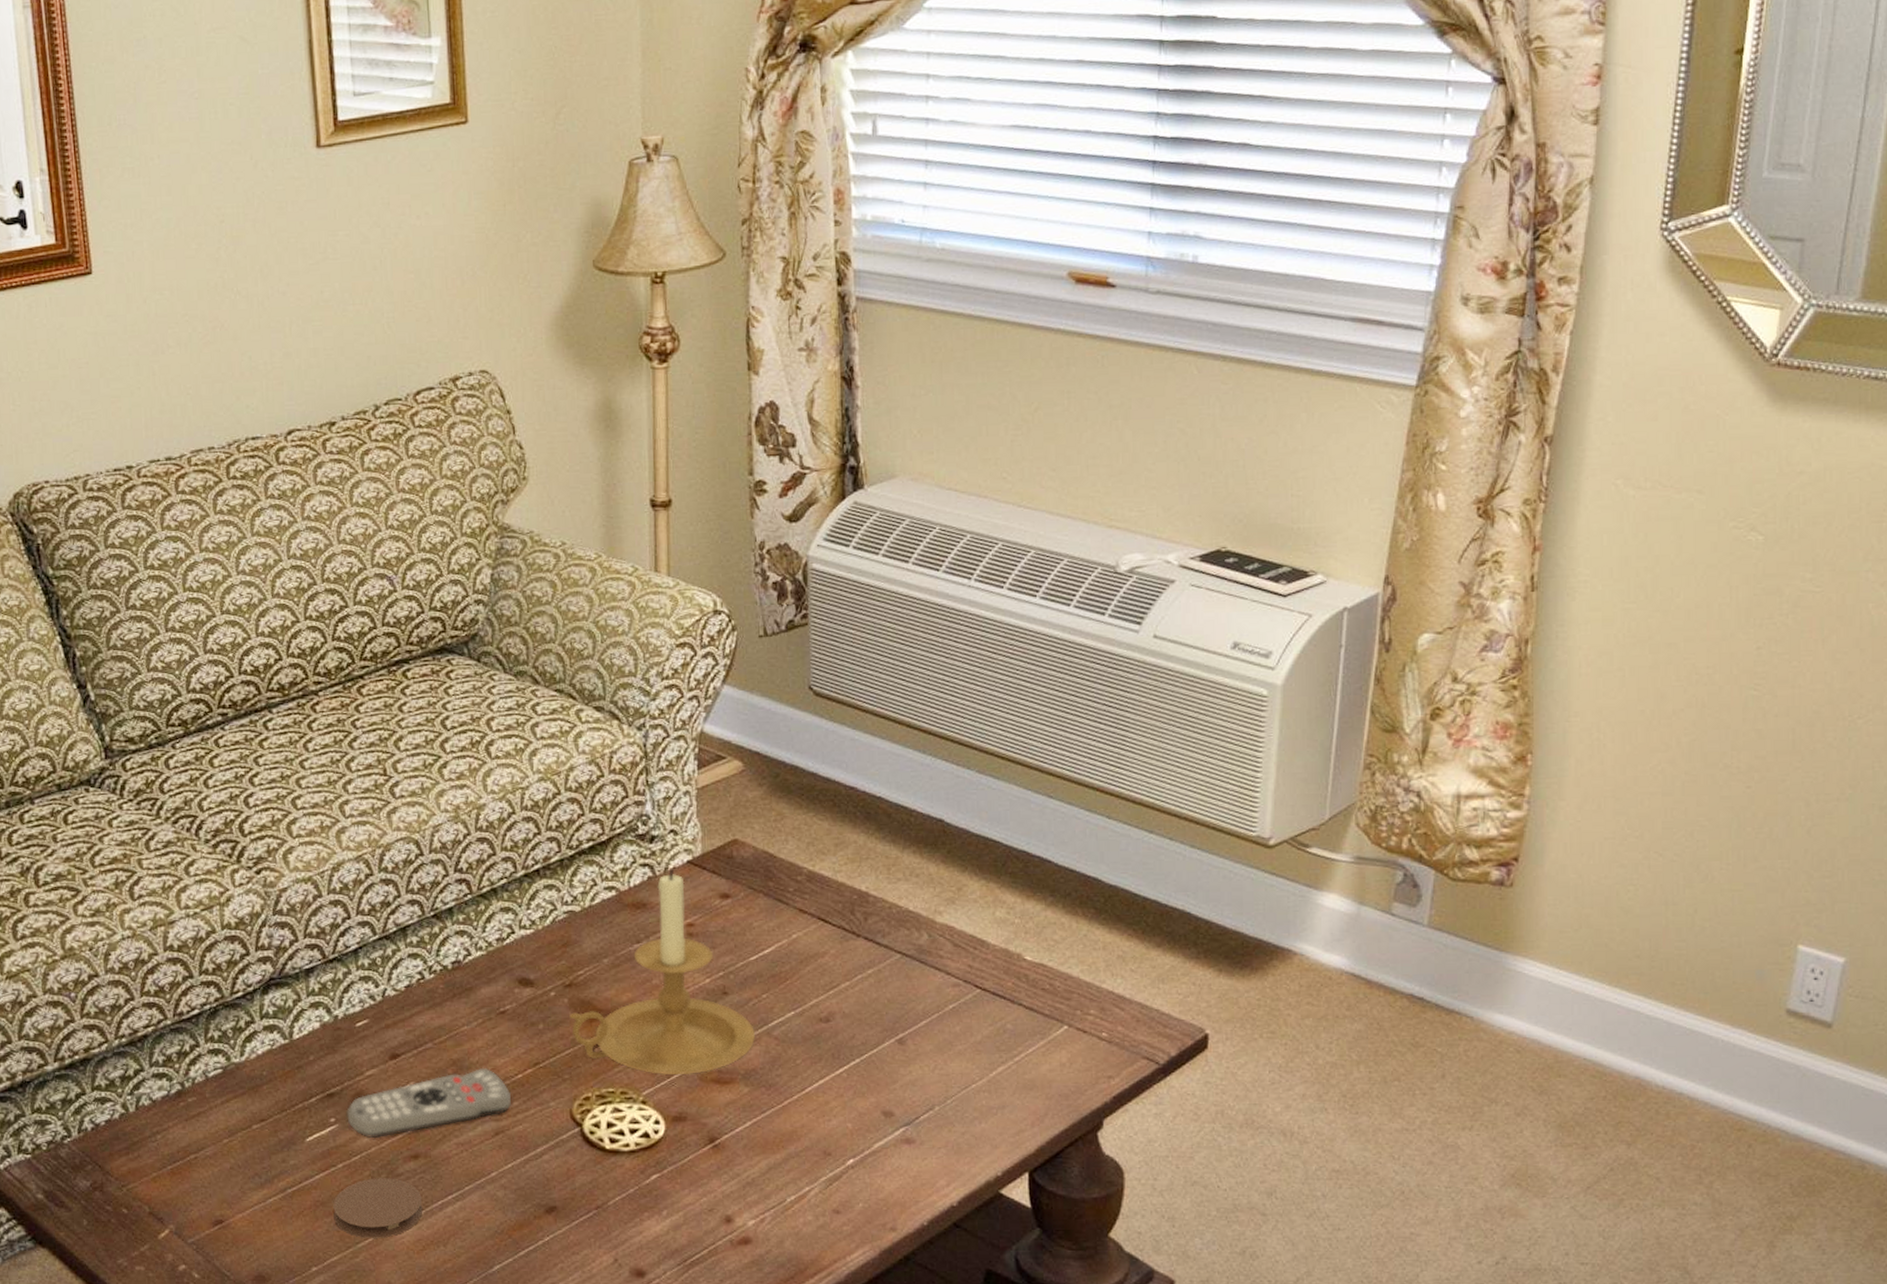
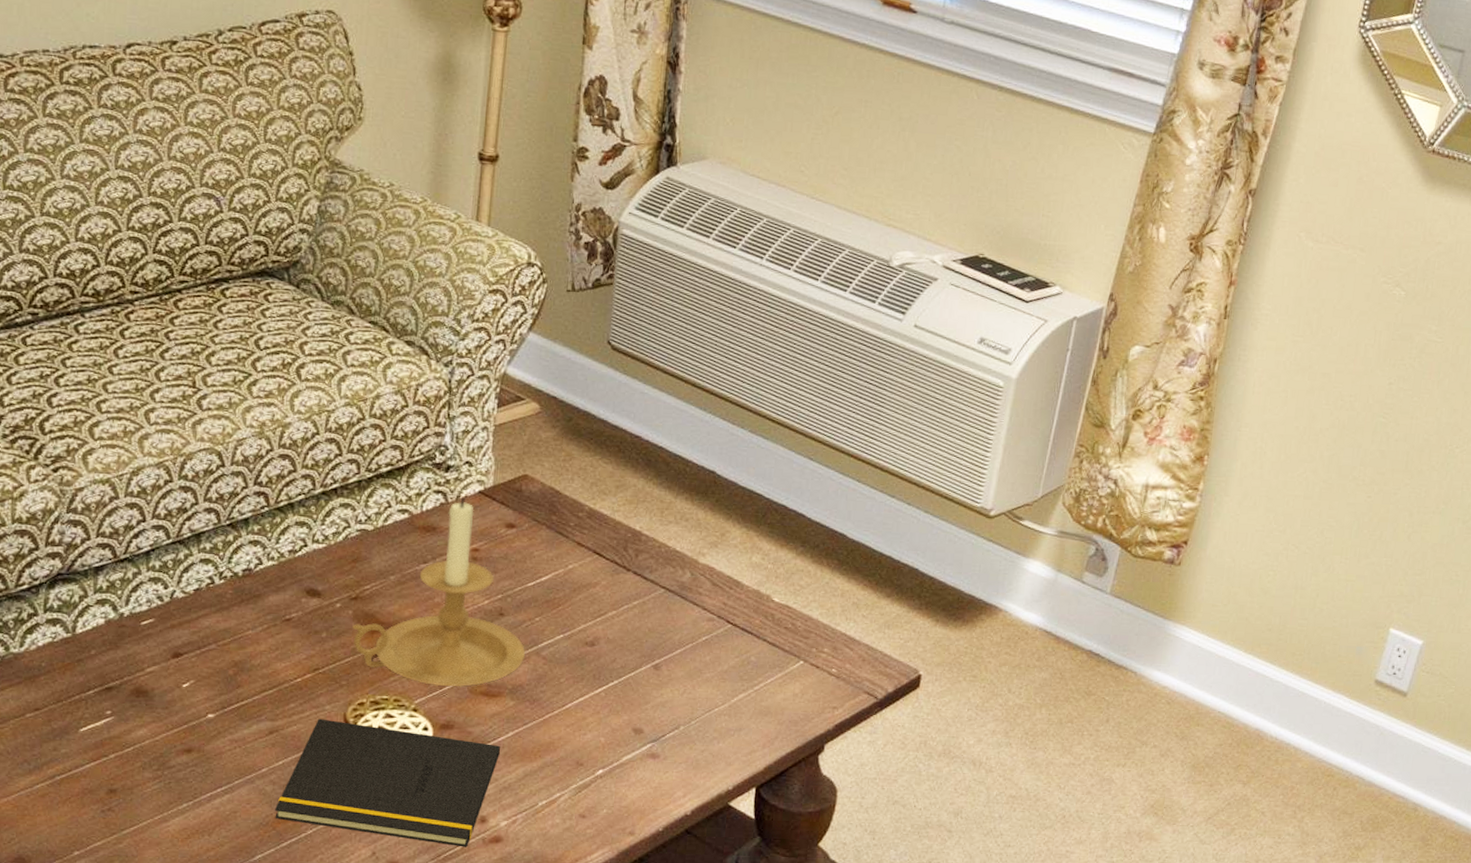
coaster: present [333,1178,423,1238] -> none [101,769,192,826]
remote control: present [346,1067,511,1139] -> none [123,670,288,732]
notepad: none [509,1116,739,1251] -> present [275,718,500,847]

